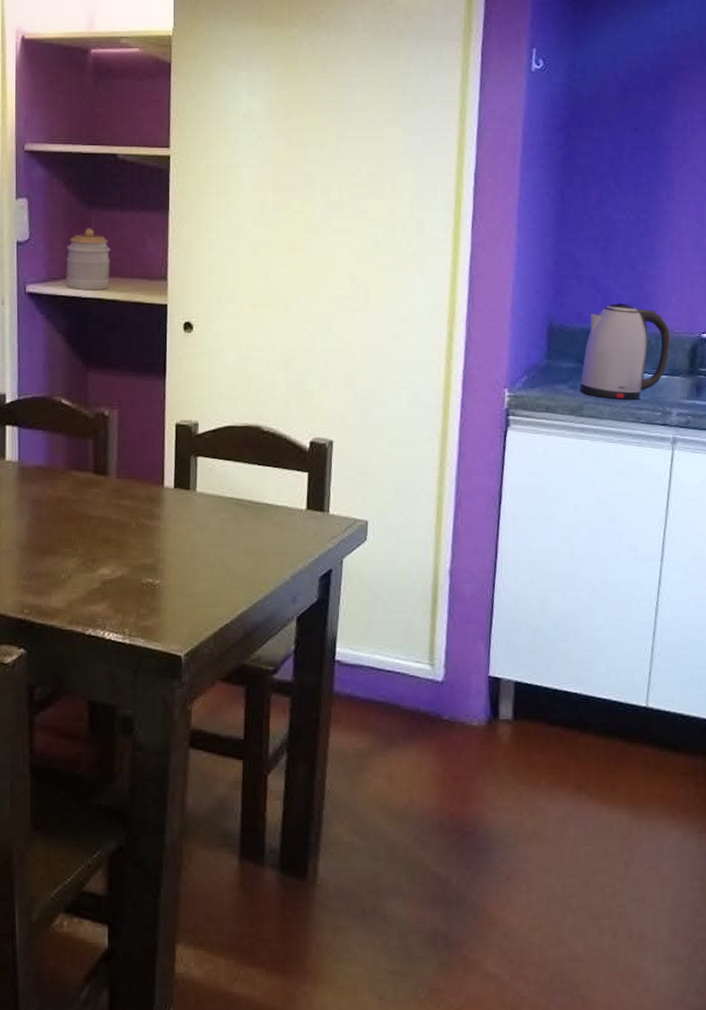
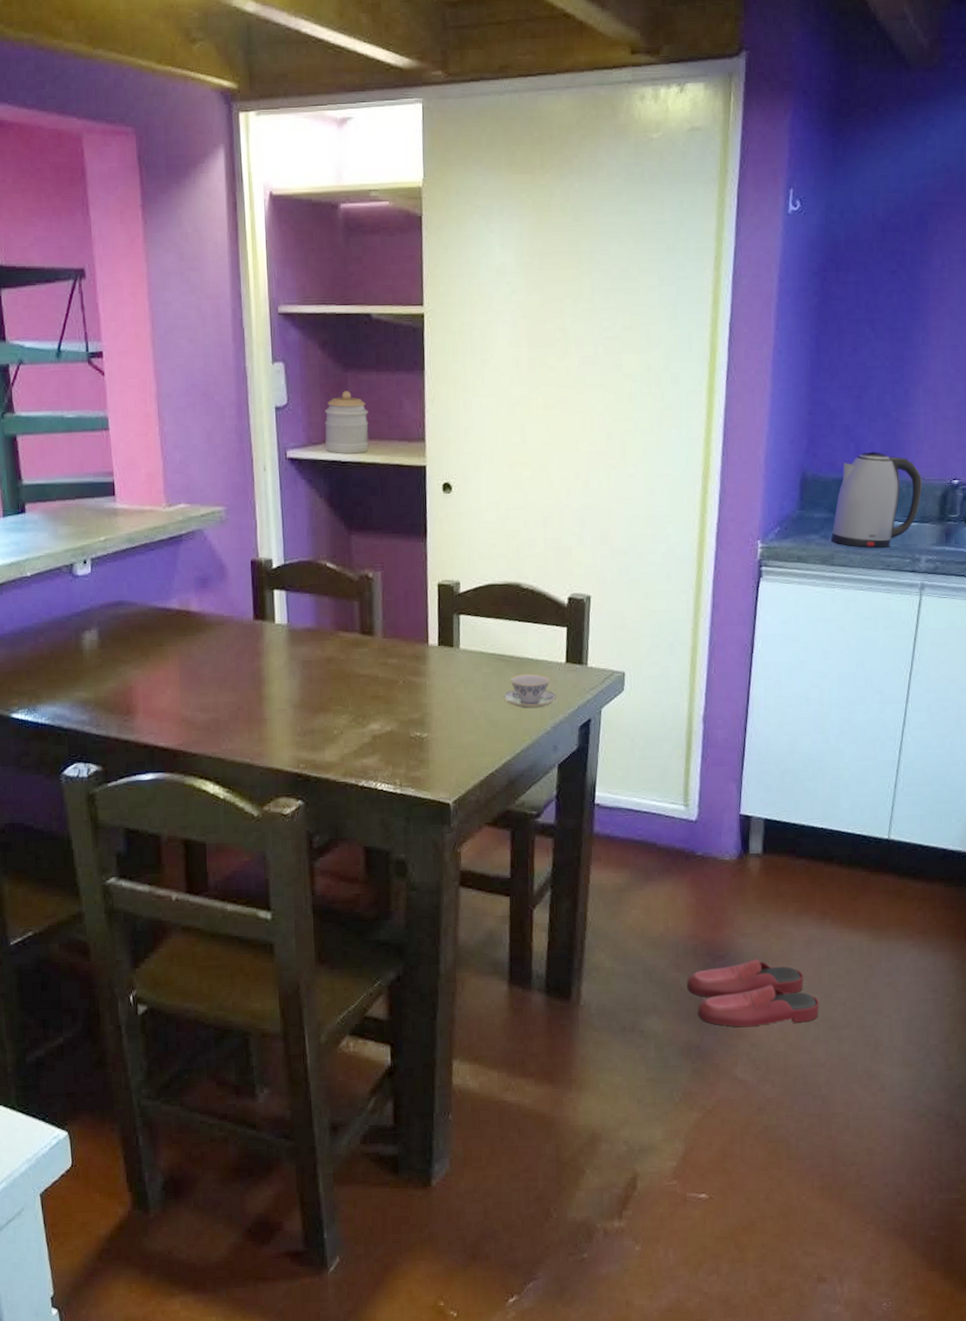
teacup: none [241,519,297,557] -> present [503,673,557,709]
slippers: none [432,836,577,914] -> present [687,959,820,1028]

